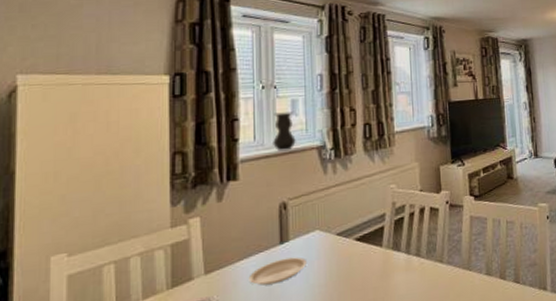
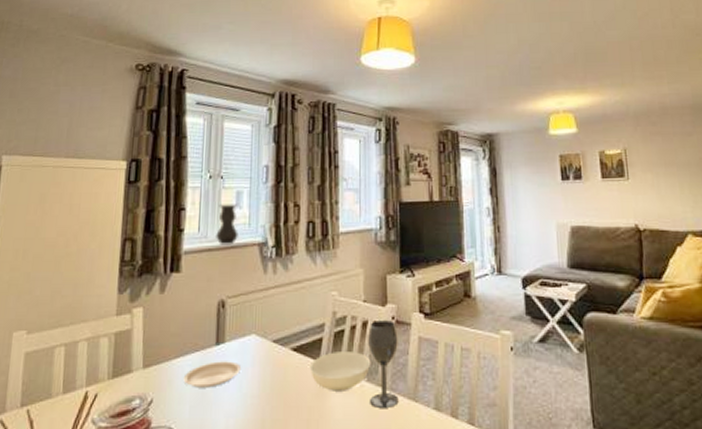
bowl: none [373,235,430,271] -> present [309,352,371,391]
wine glass: none [425,205,455,280] -> present [368,320,399,408]

